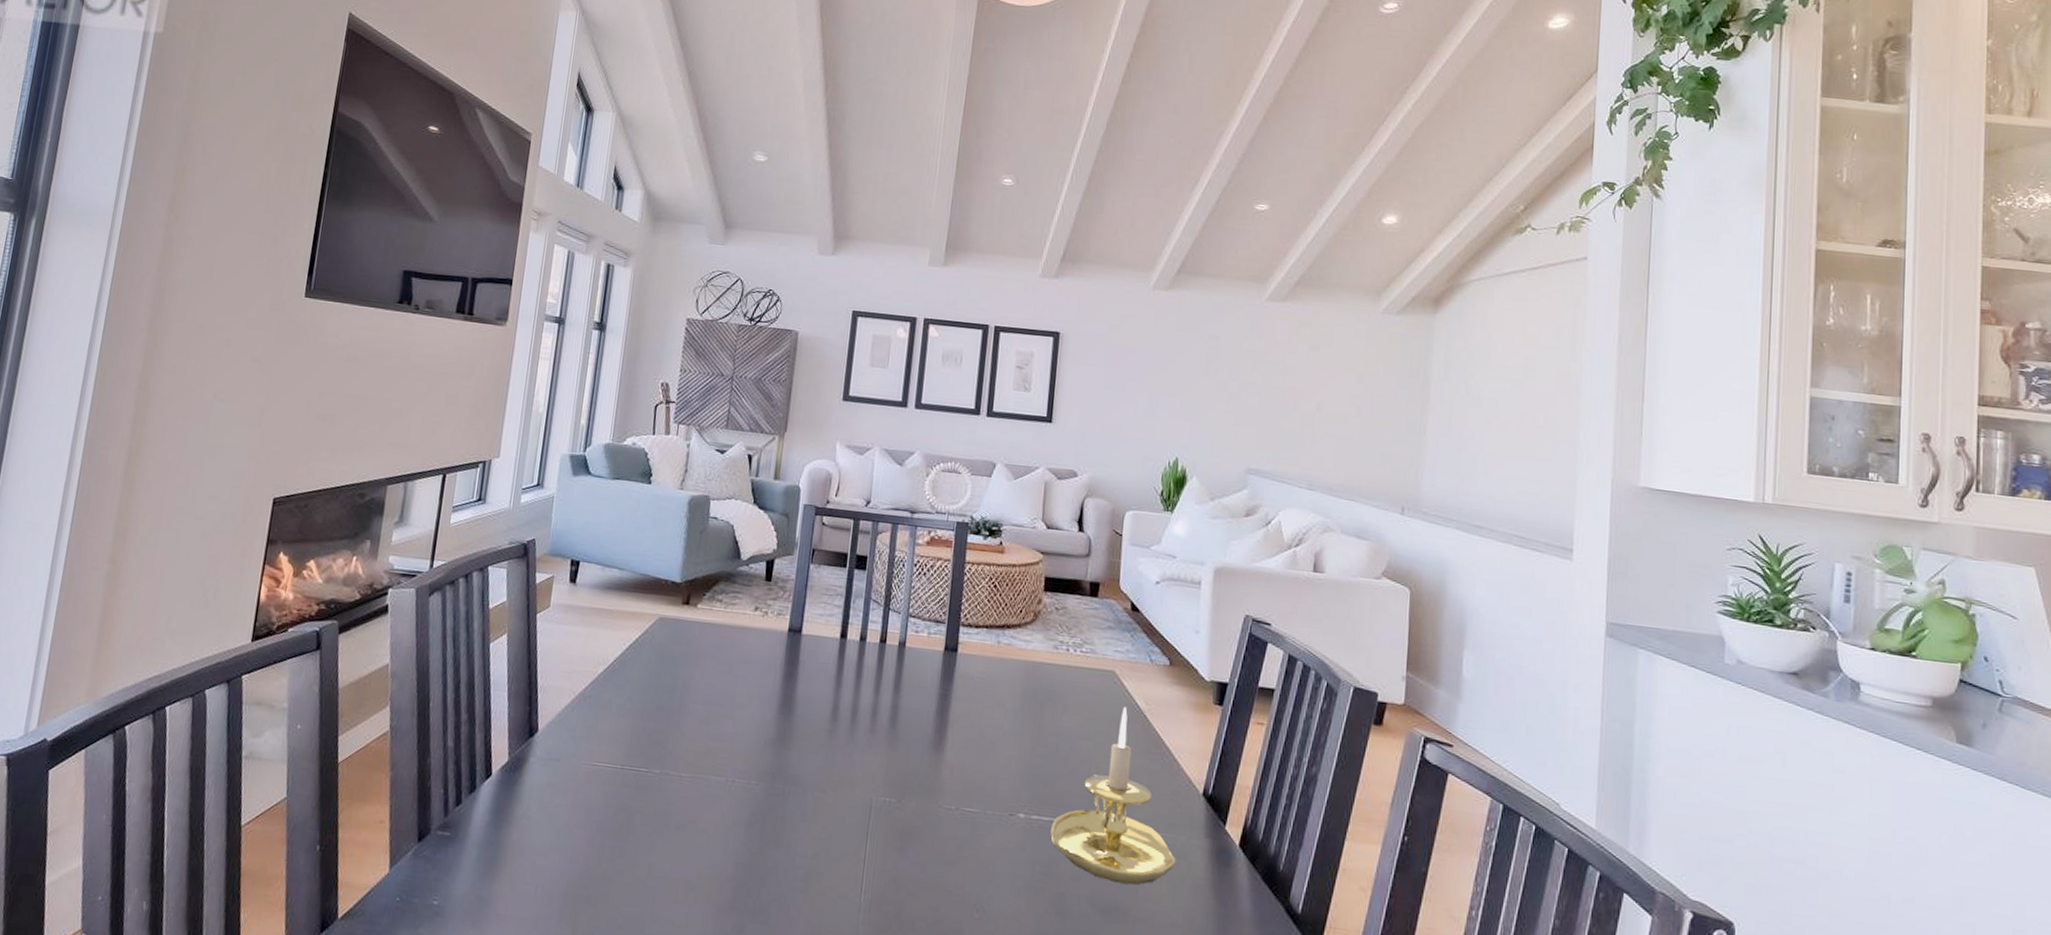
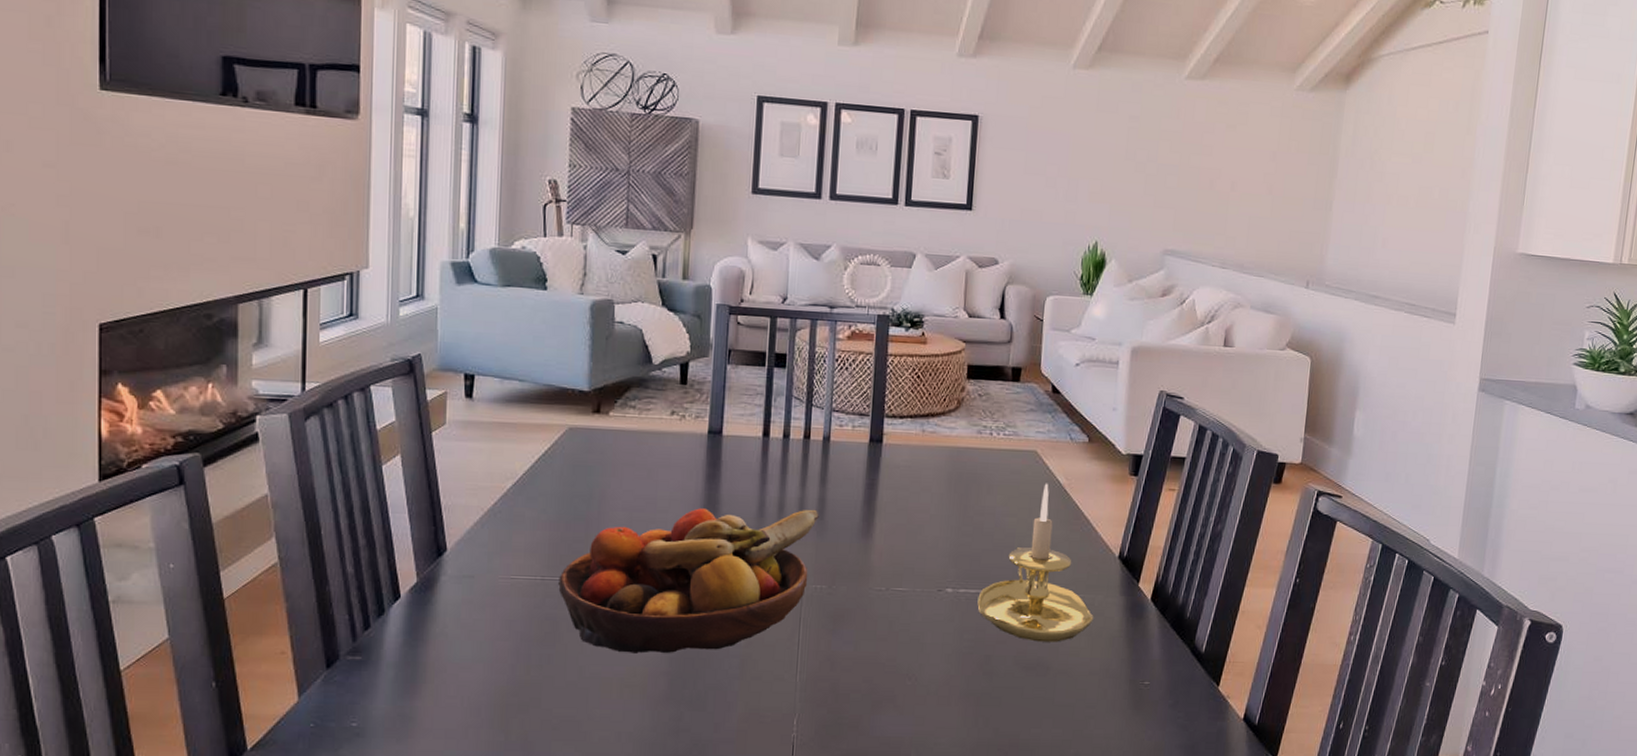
fruit bowl: none [636,707,892,859] -> present [558,508,819,653]

